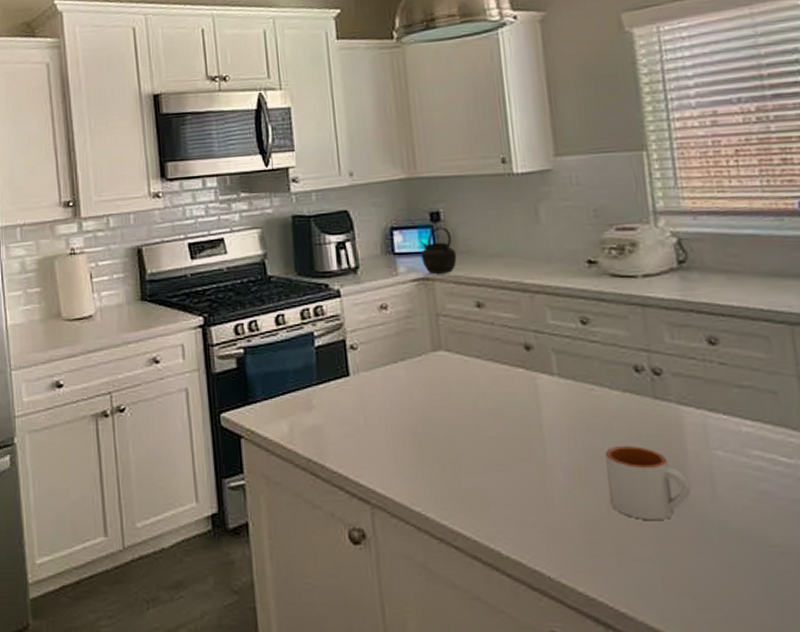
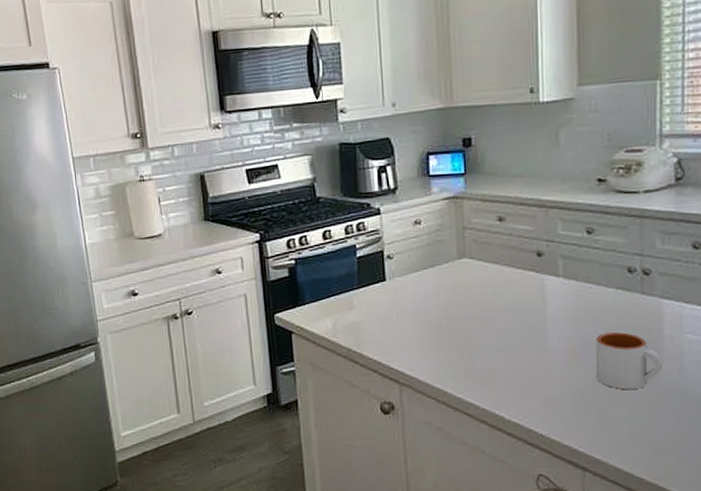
kettle: present [421,227,457,274] -> none [453,151,484,193]

